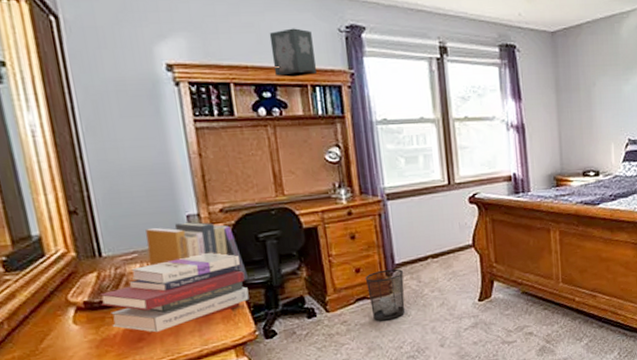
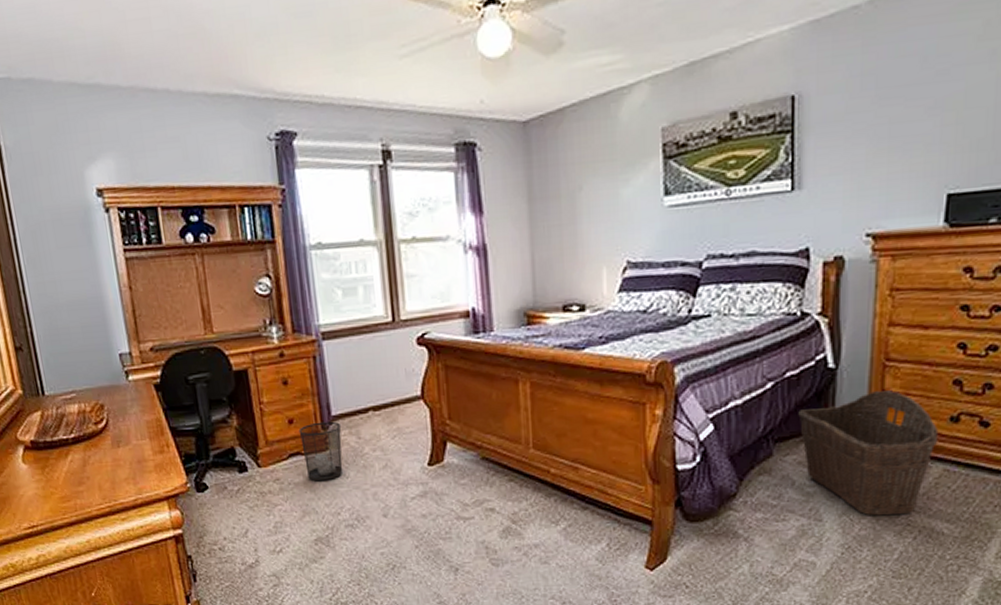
books: present [99,252,249,333] -> none [44,394,181,478]
books: present [146,221,249,280] -> none [82,361,180,426]
decorative box: present [269,28,317,77] -> none [195,139,245,198]

